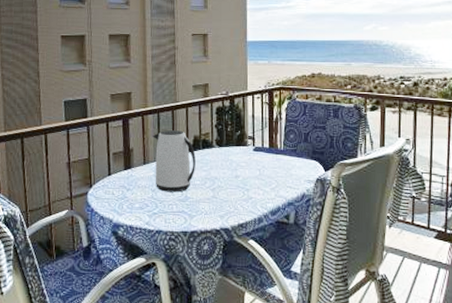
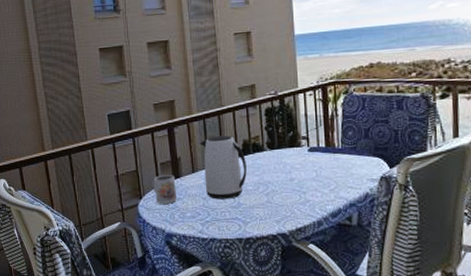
mug: none [103,165,127,194] -> present [152,175,178,204]

